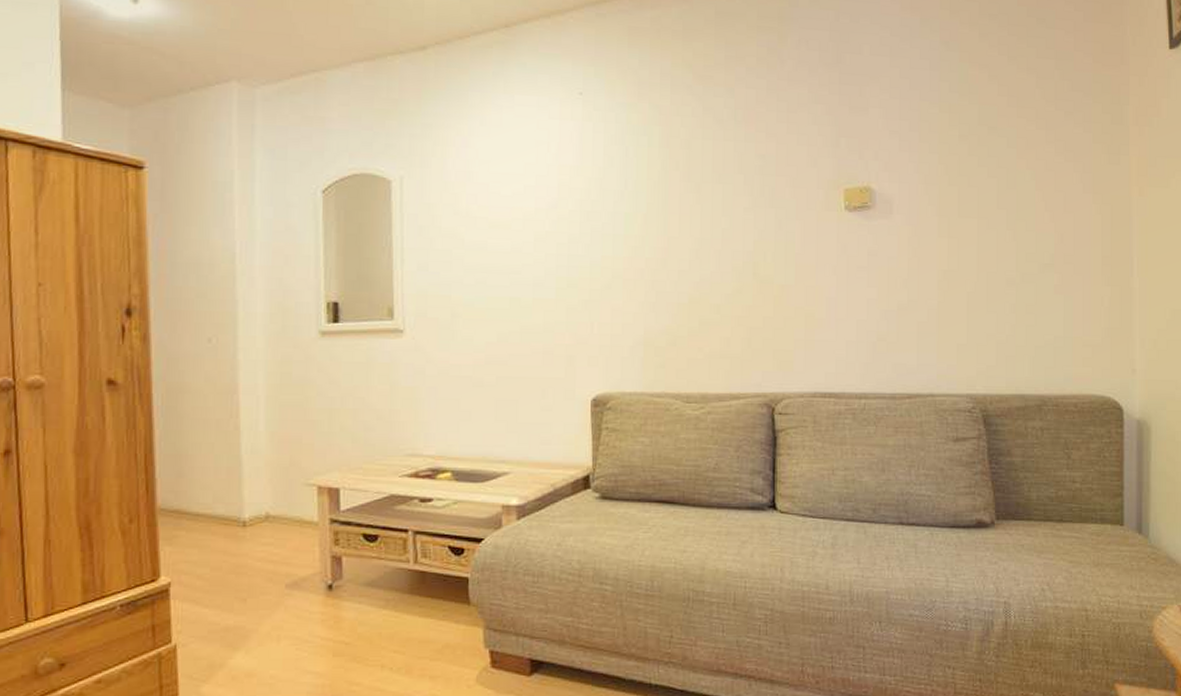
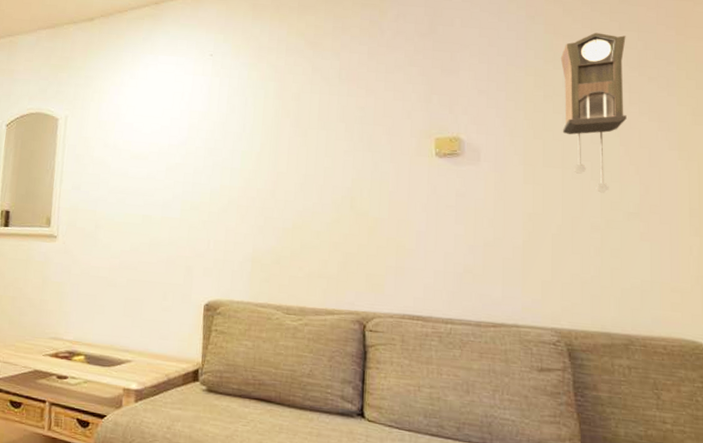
pendulum clock: none [976,60,1043,244] -> present [560,32,627,193]

